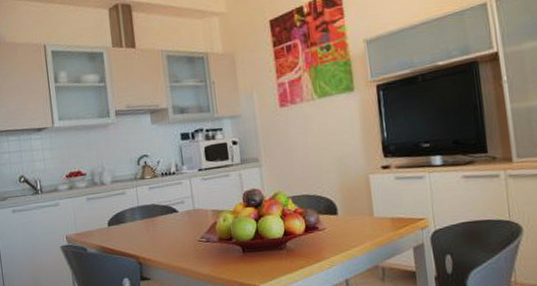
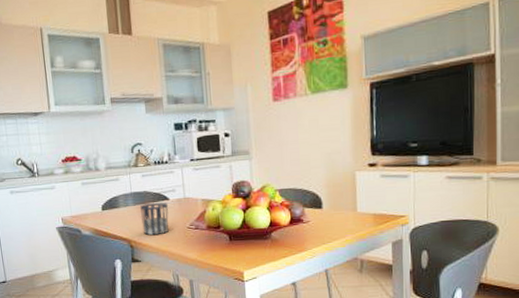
cup: none [148,215,179,251] -> present [140,202,169,236]

